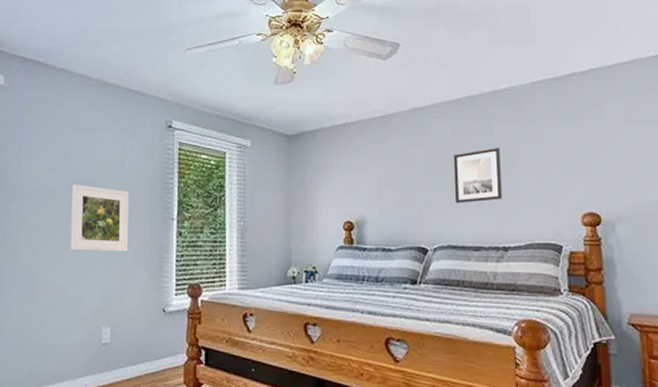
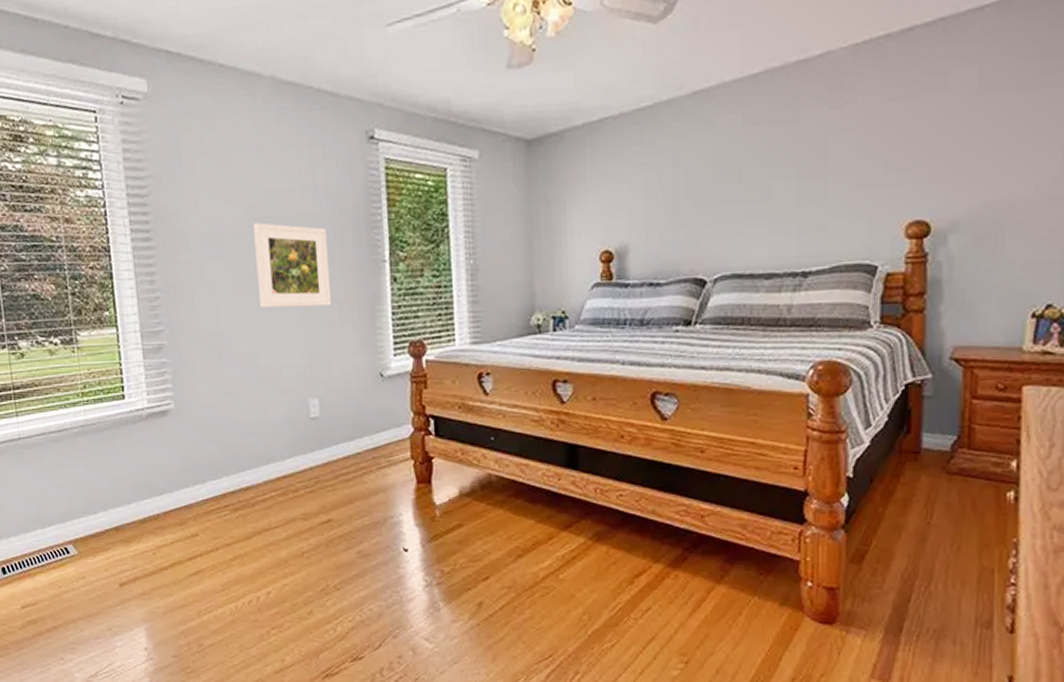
wall art: present [453,148,502,203] -> none [743,140,806,219]

